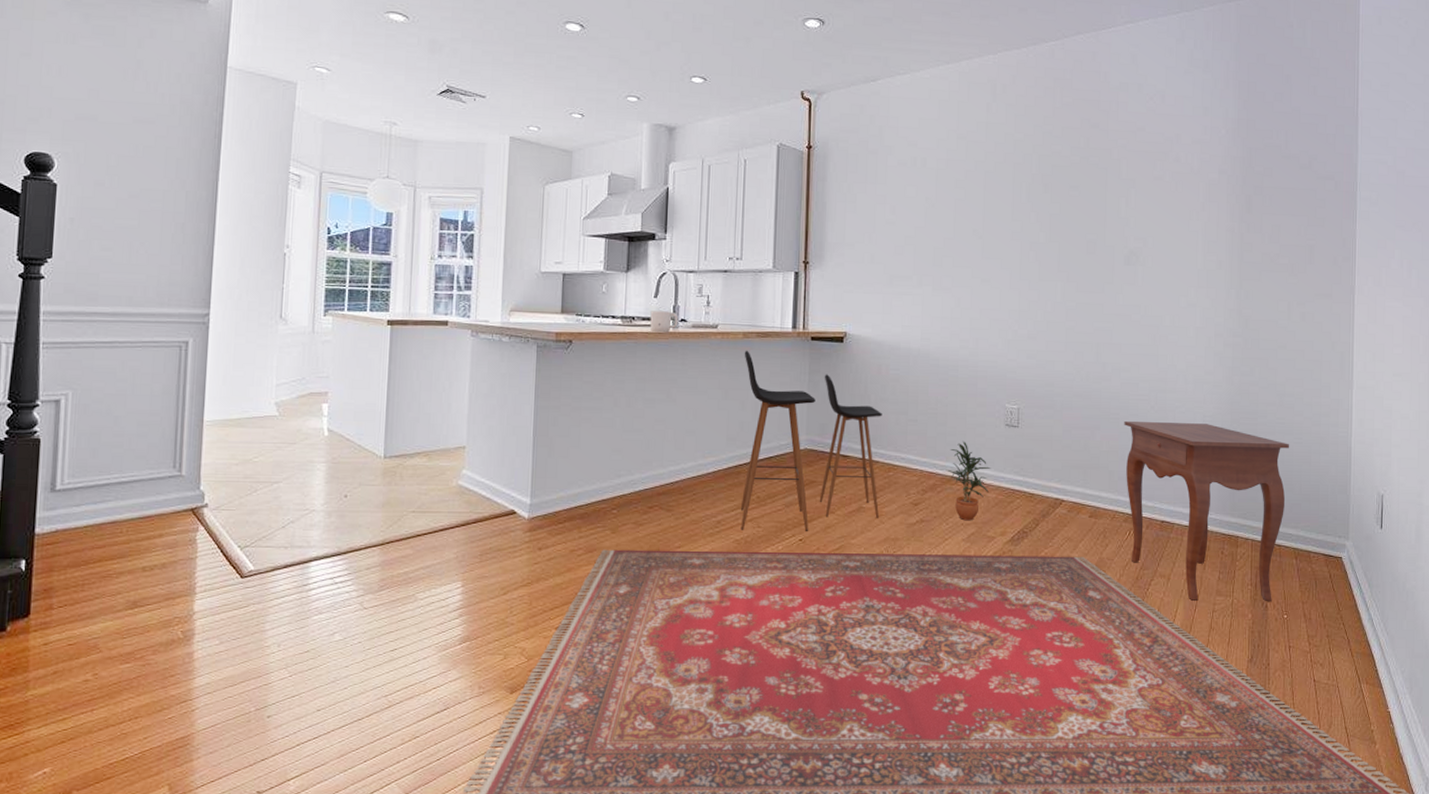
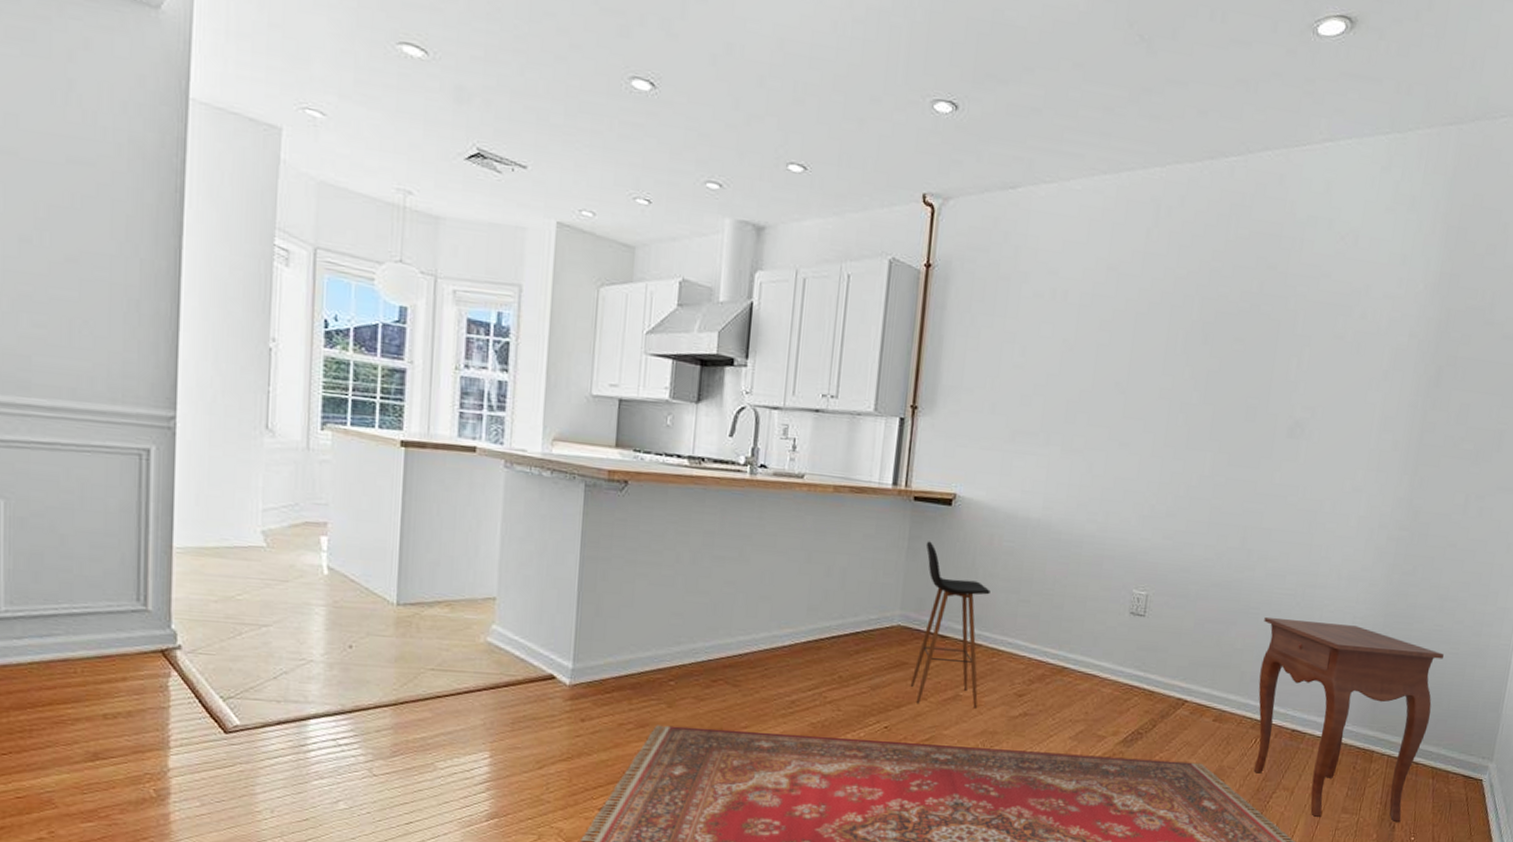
mug: present [650,310,679,333] -> none [722,452,758,480]
bar stool: present [740,350,815,531] -> none [818,506,914,718]
potted plant: present [948,441,991,521] -> none [1060,628,1109,718]

